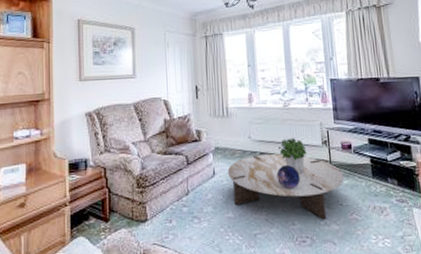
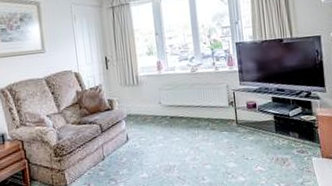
coffee table: present [227,154,344,220] -> none [140,116,250,173]
decorative sphere: present [277,165,301,189] -> none [186,126,209,149]
potted plant: present [278,137,307,174] -> none [188,100,215,134]

